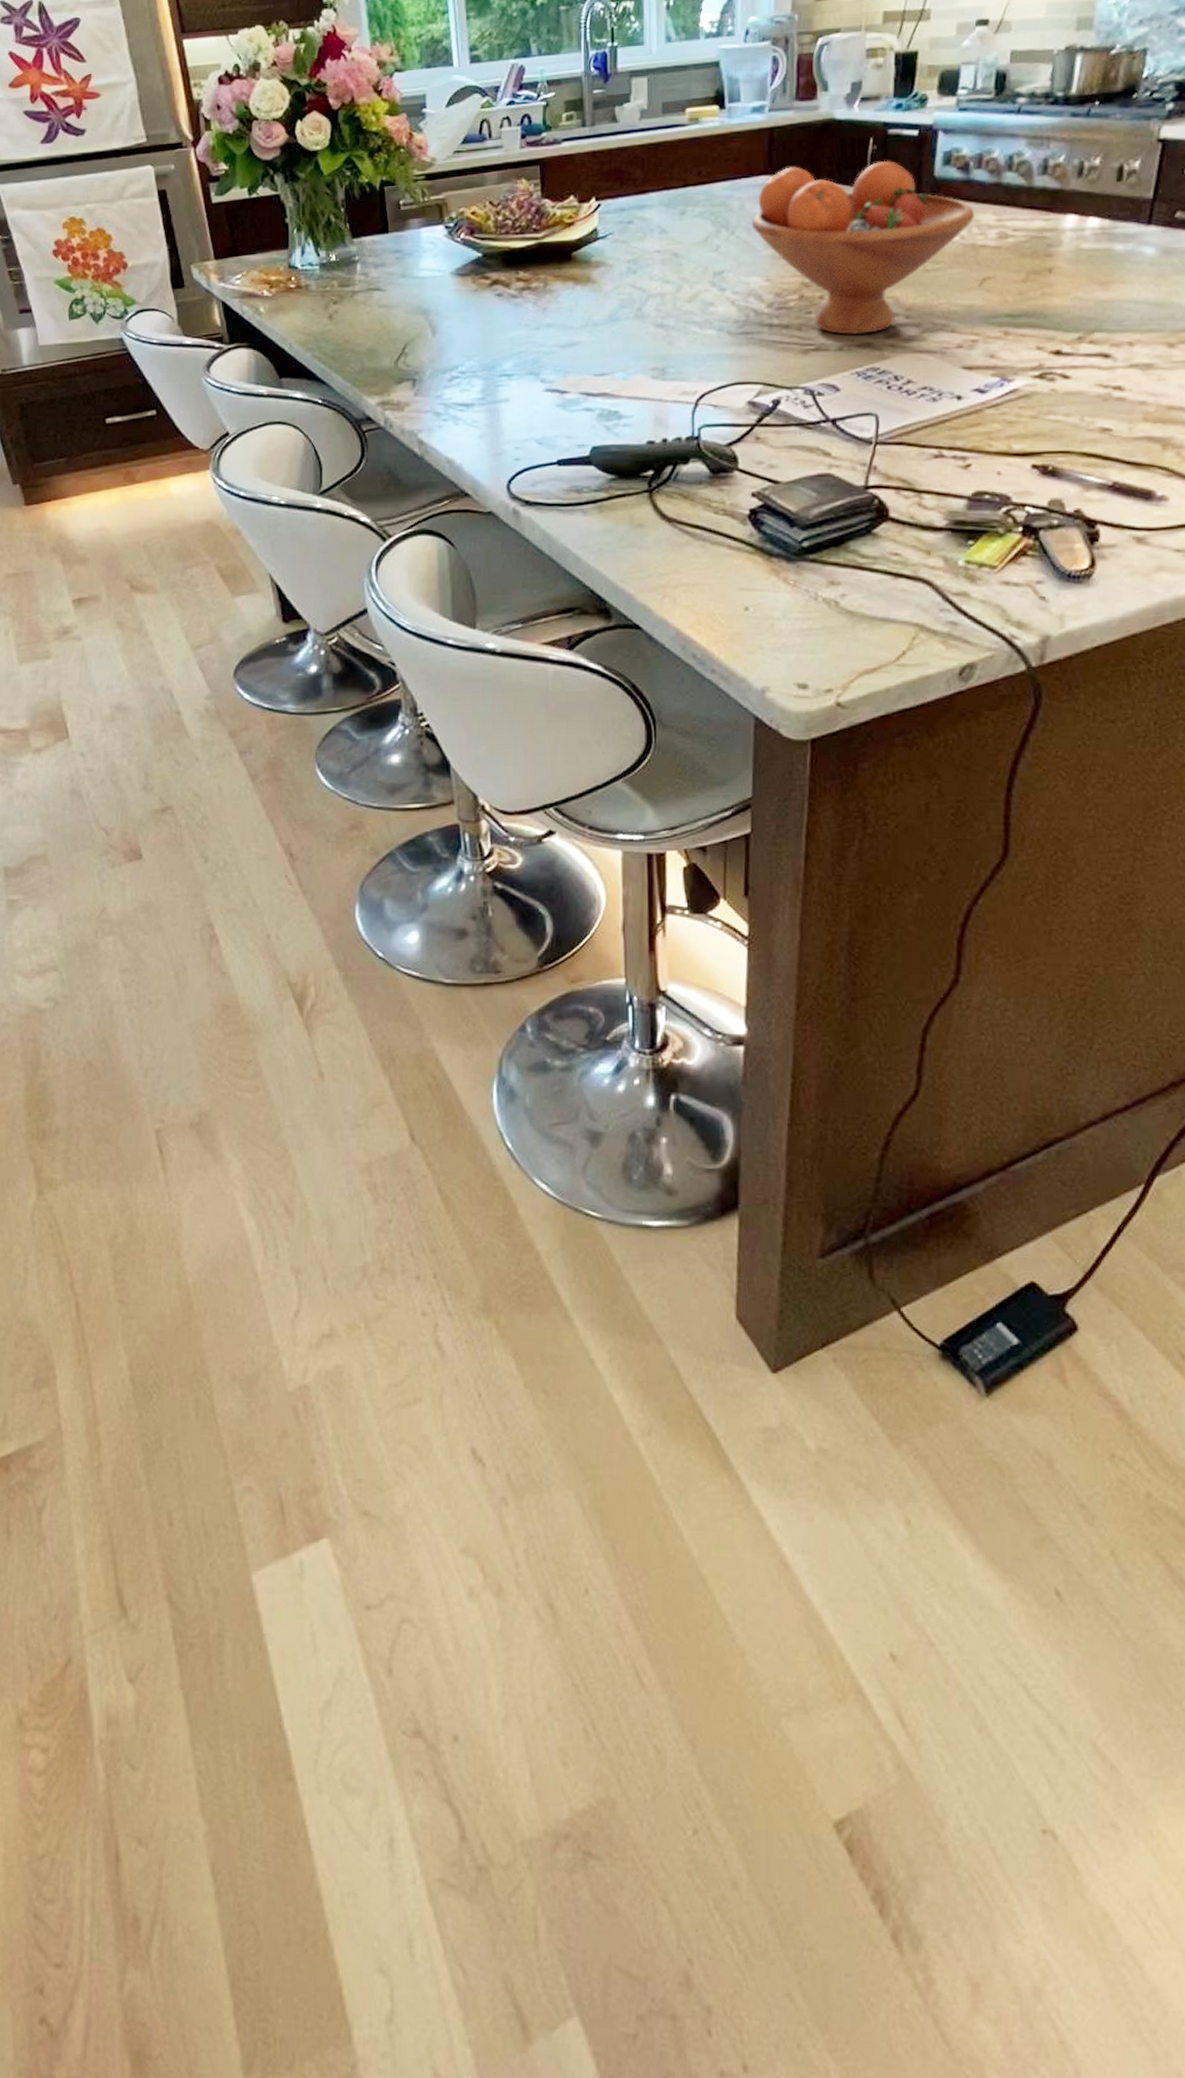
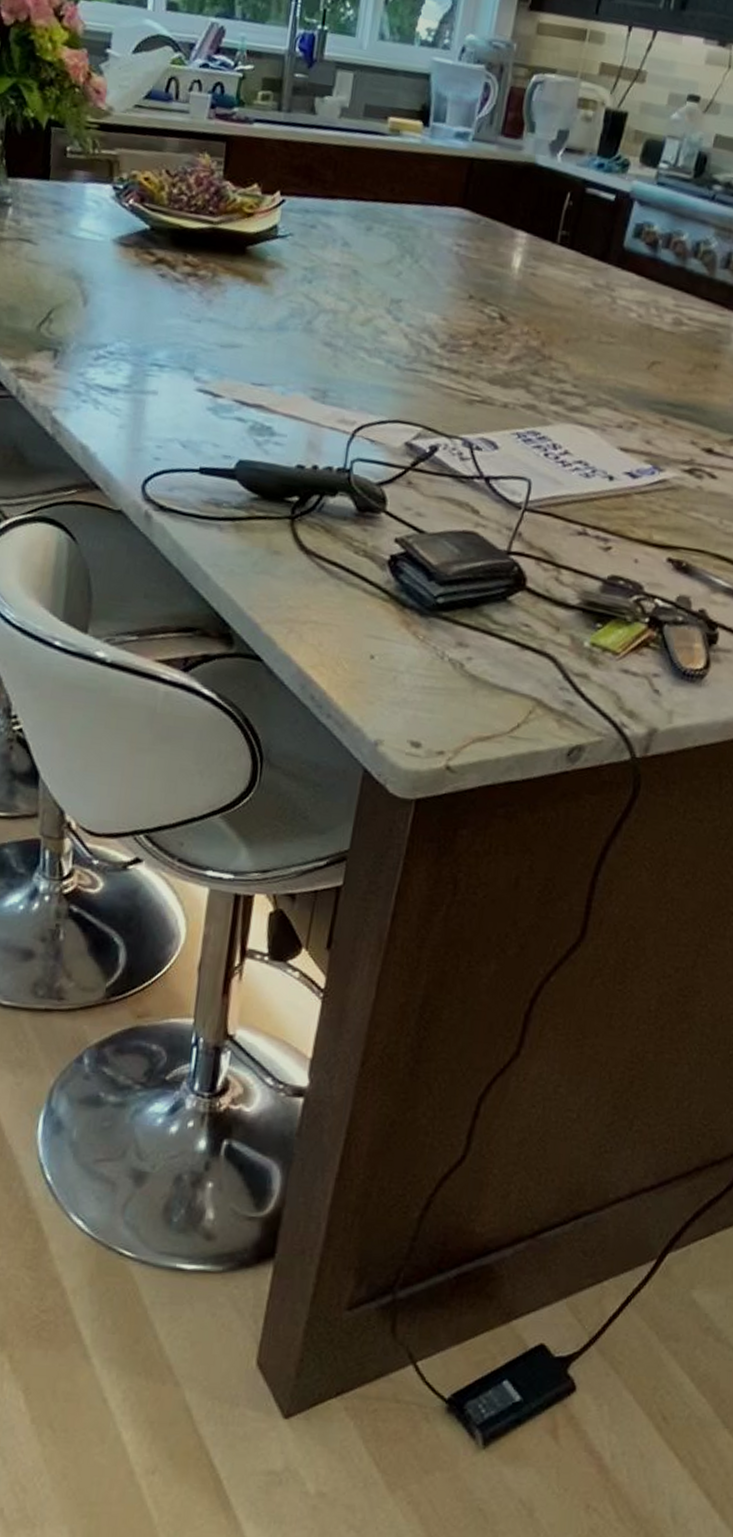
fruit bowl: present [751,160,975,336] -> none [436,204,656,397]

